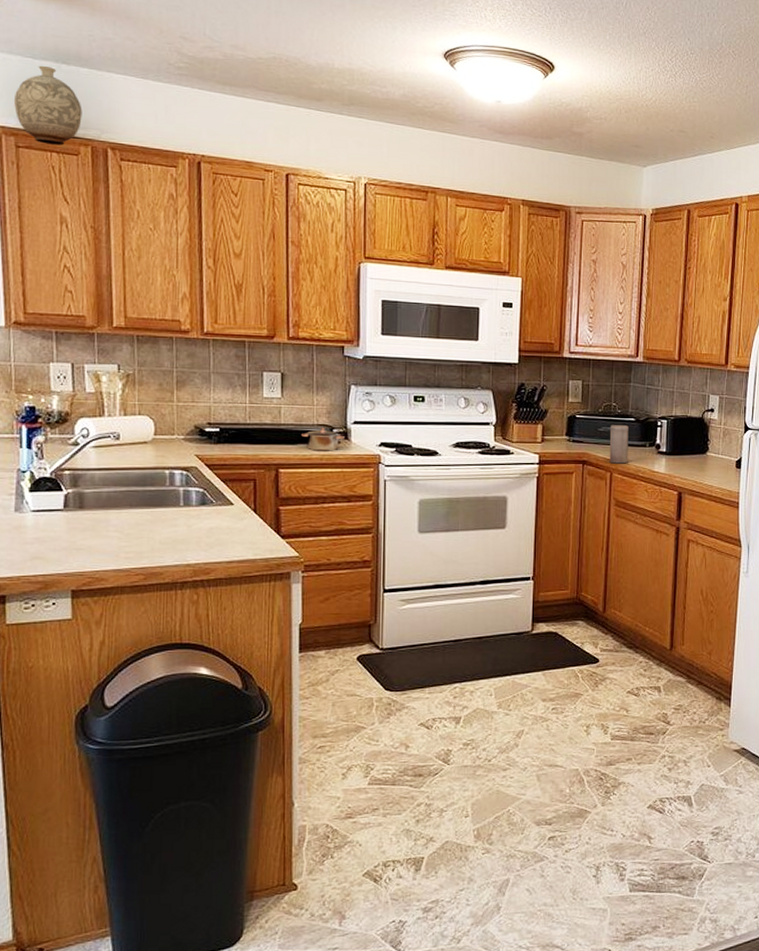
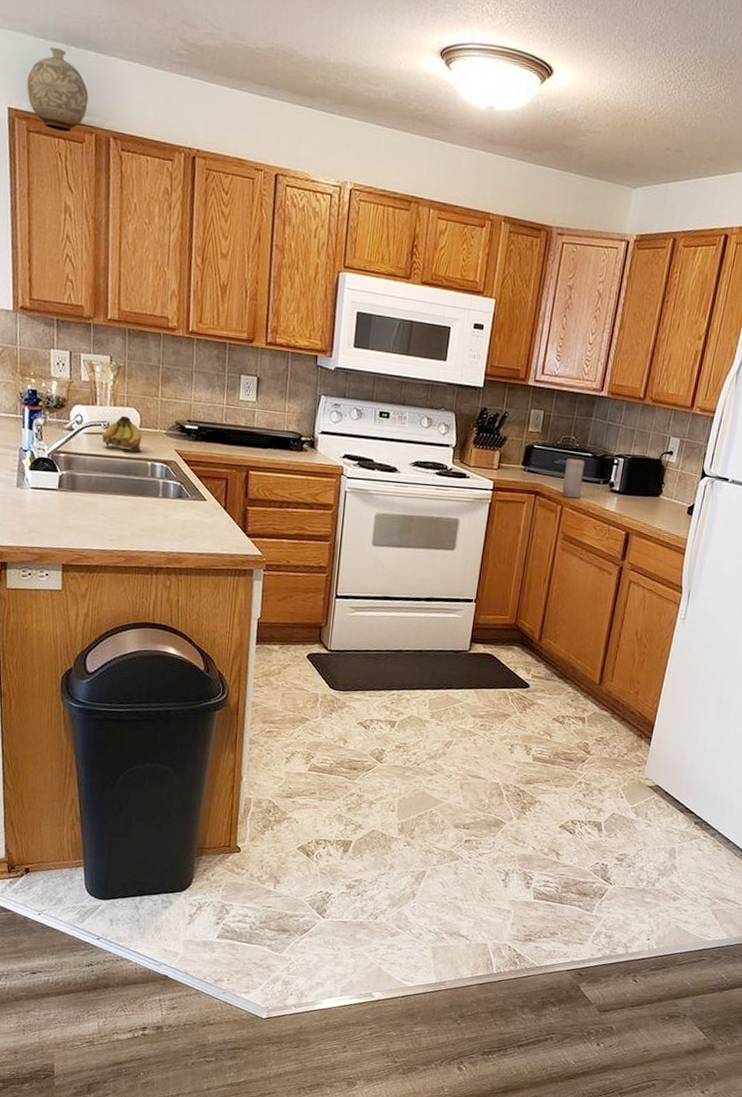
fruit: none [112,424,158,461] -> present [102,415,142,452]
cooking pot: present [300,427,345,451] -> none [271,434,311,459]

